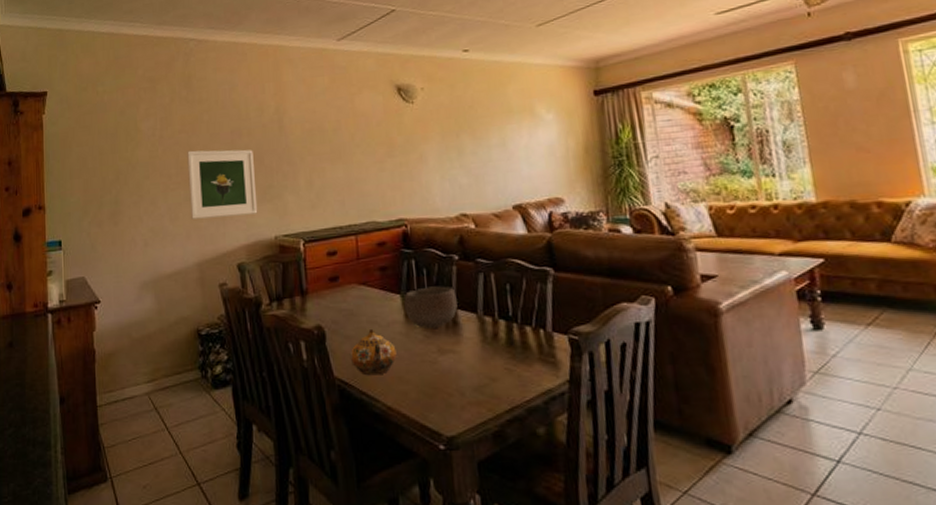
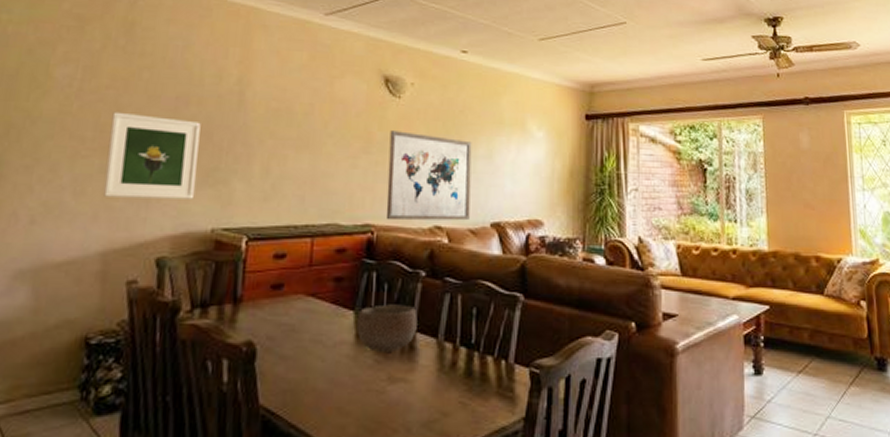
teapot: present [351,328,397,376] -> none [283,348,340,405]
wall art: none [409,132,492,214] -> present [385,130,472,221]

